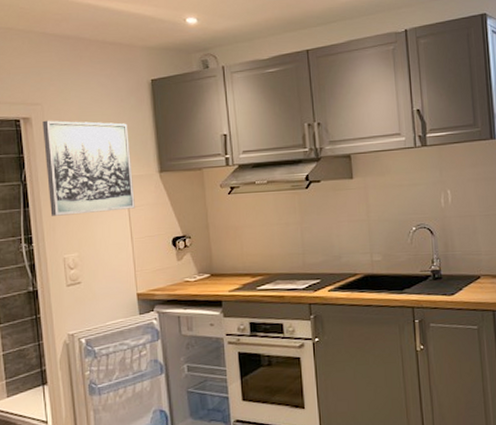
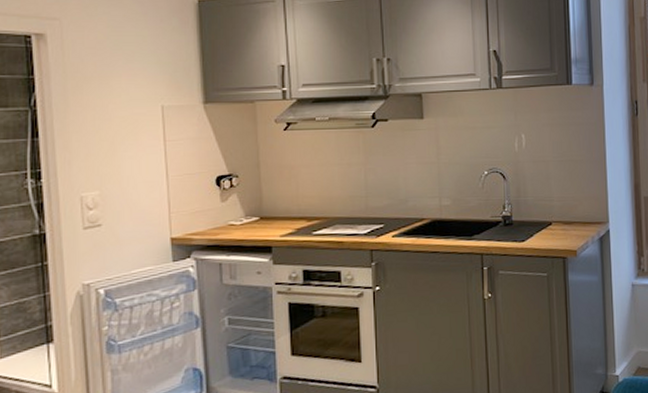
wall art: present [42,120,135,216] -> none [60,38,173,148]

